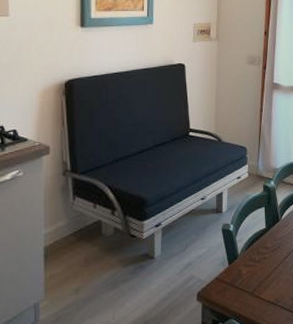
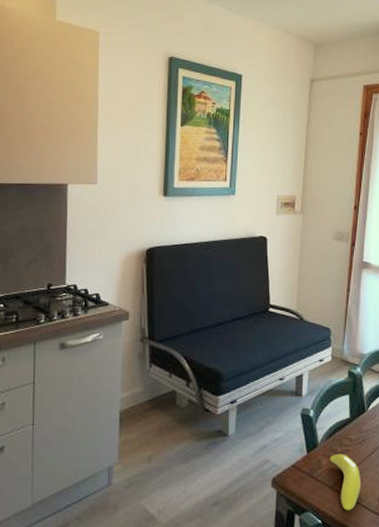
banana: none [249,261,277,313] -> present [329,454,361,511]

